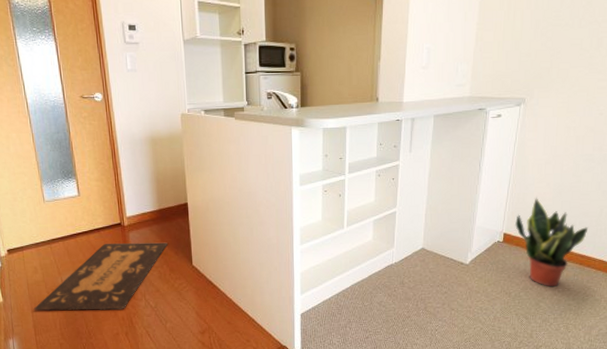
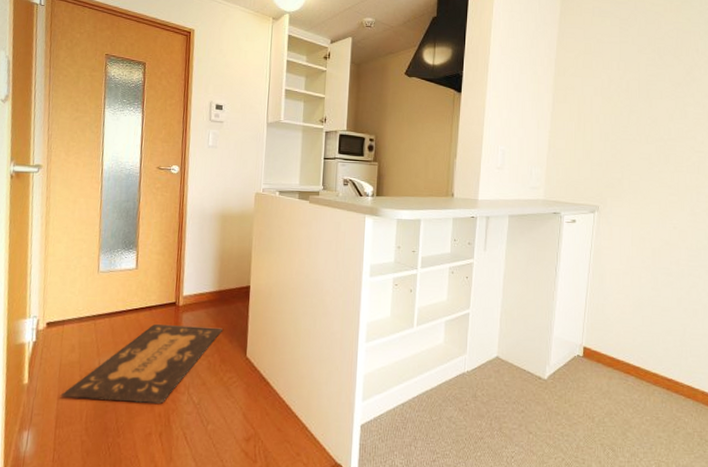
potted plant: present [515,197,589,287] -> none [595,309,673,414]

